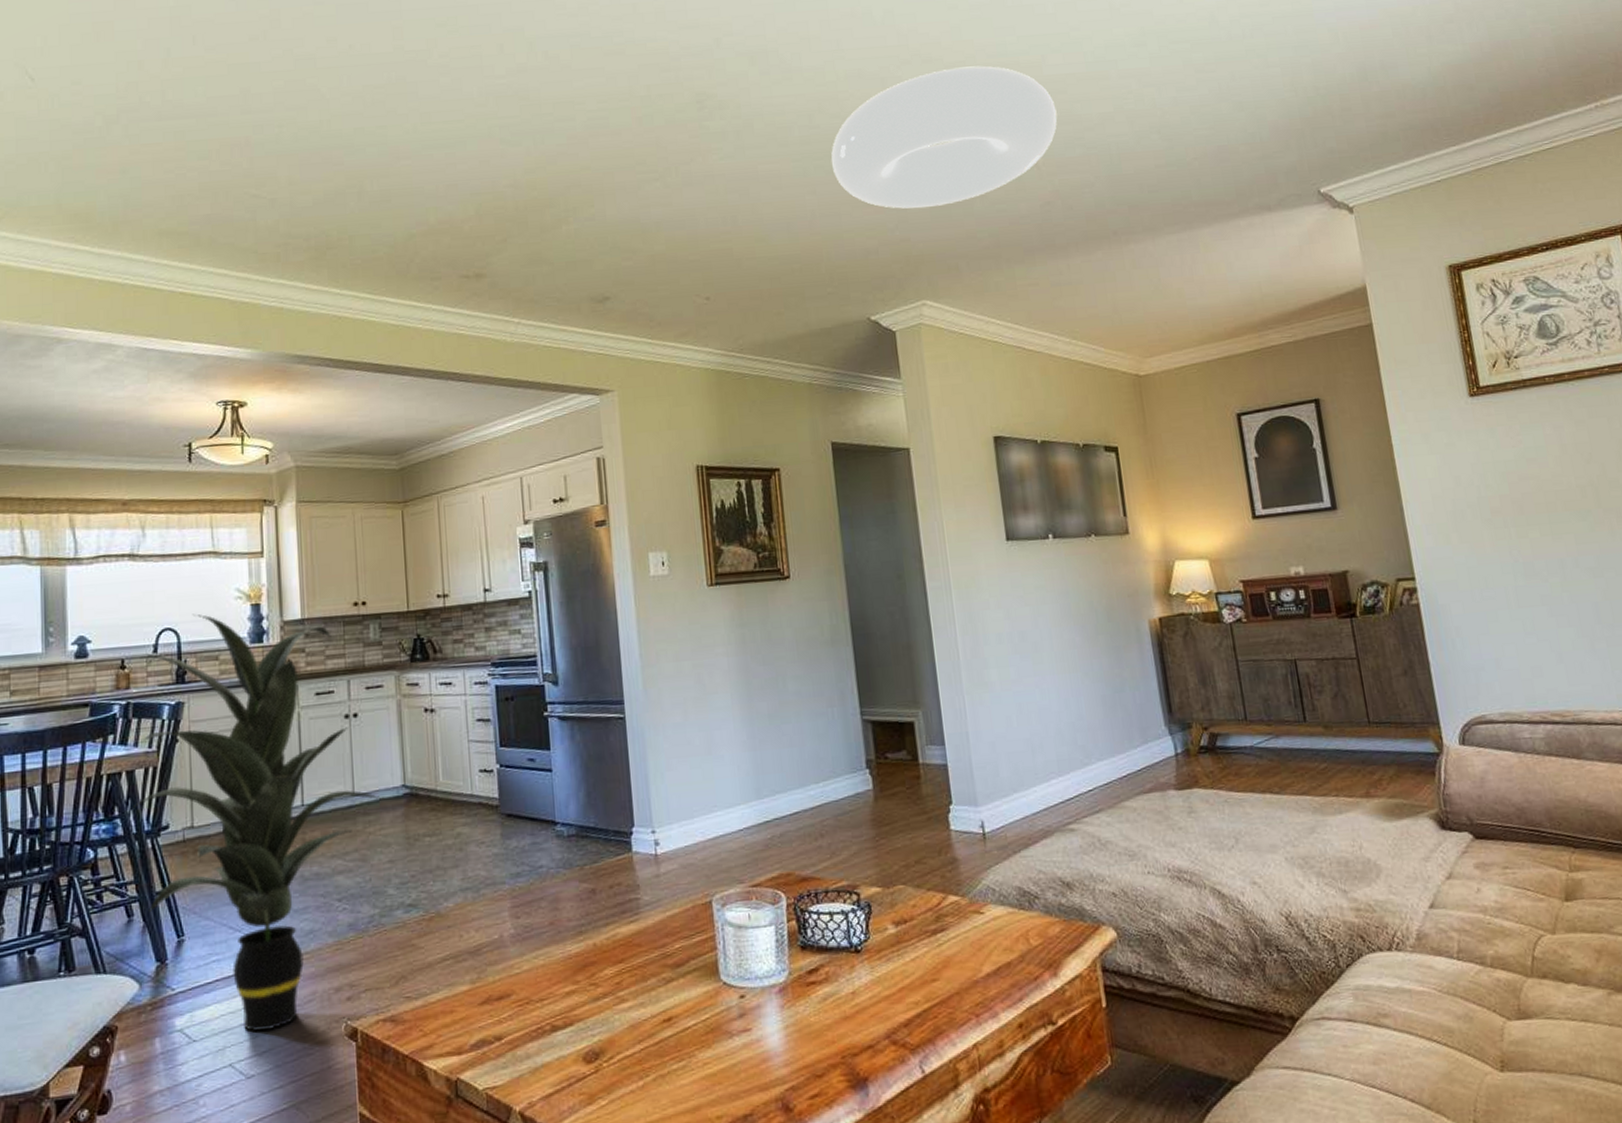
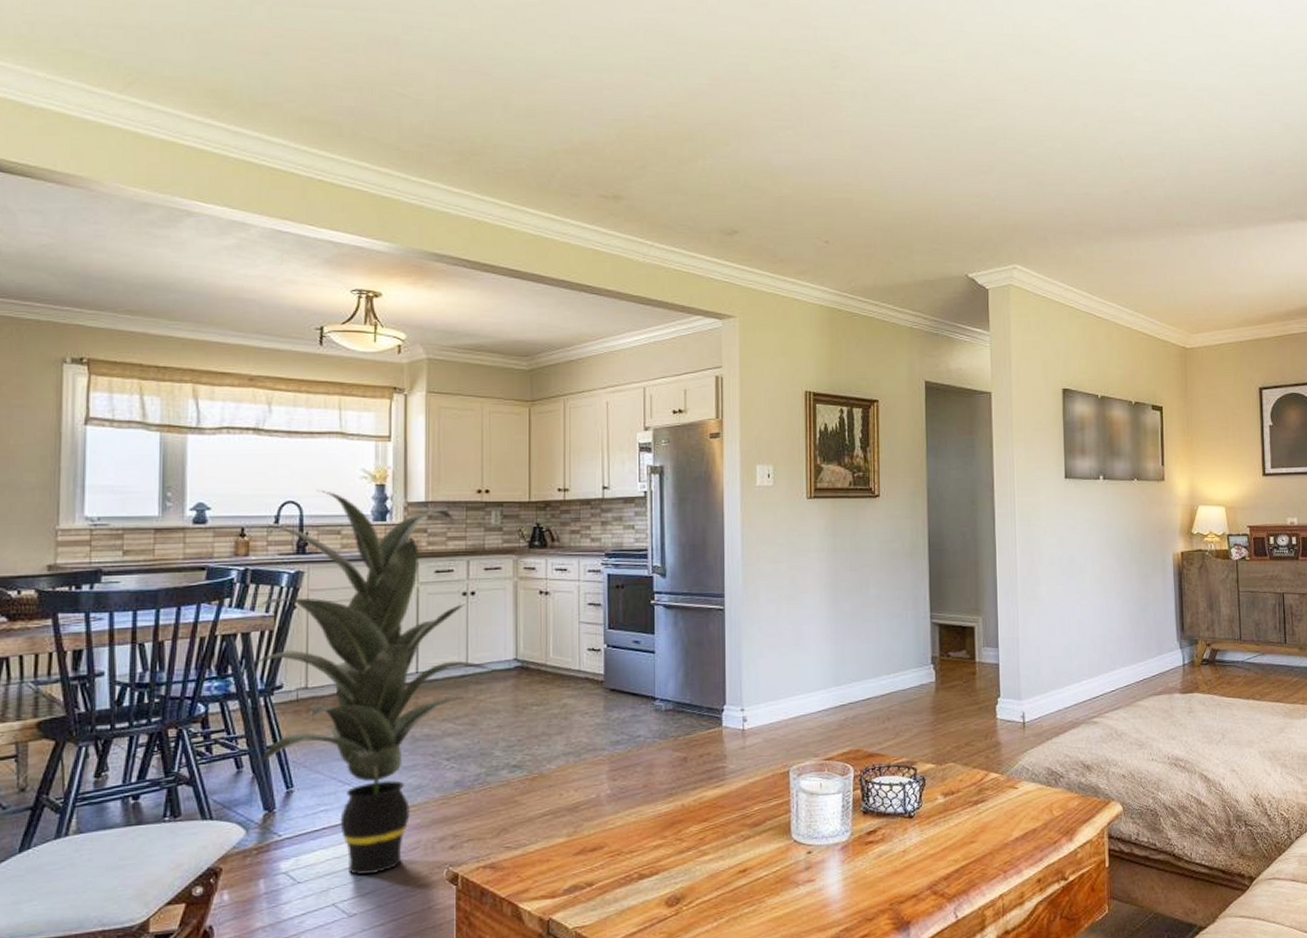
ceiling light: present [831,66,1058,209] -> none [946,61,1141,183]

